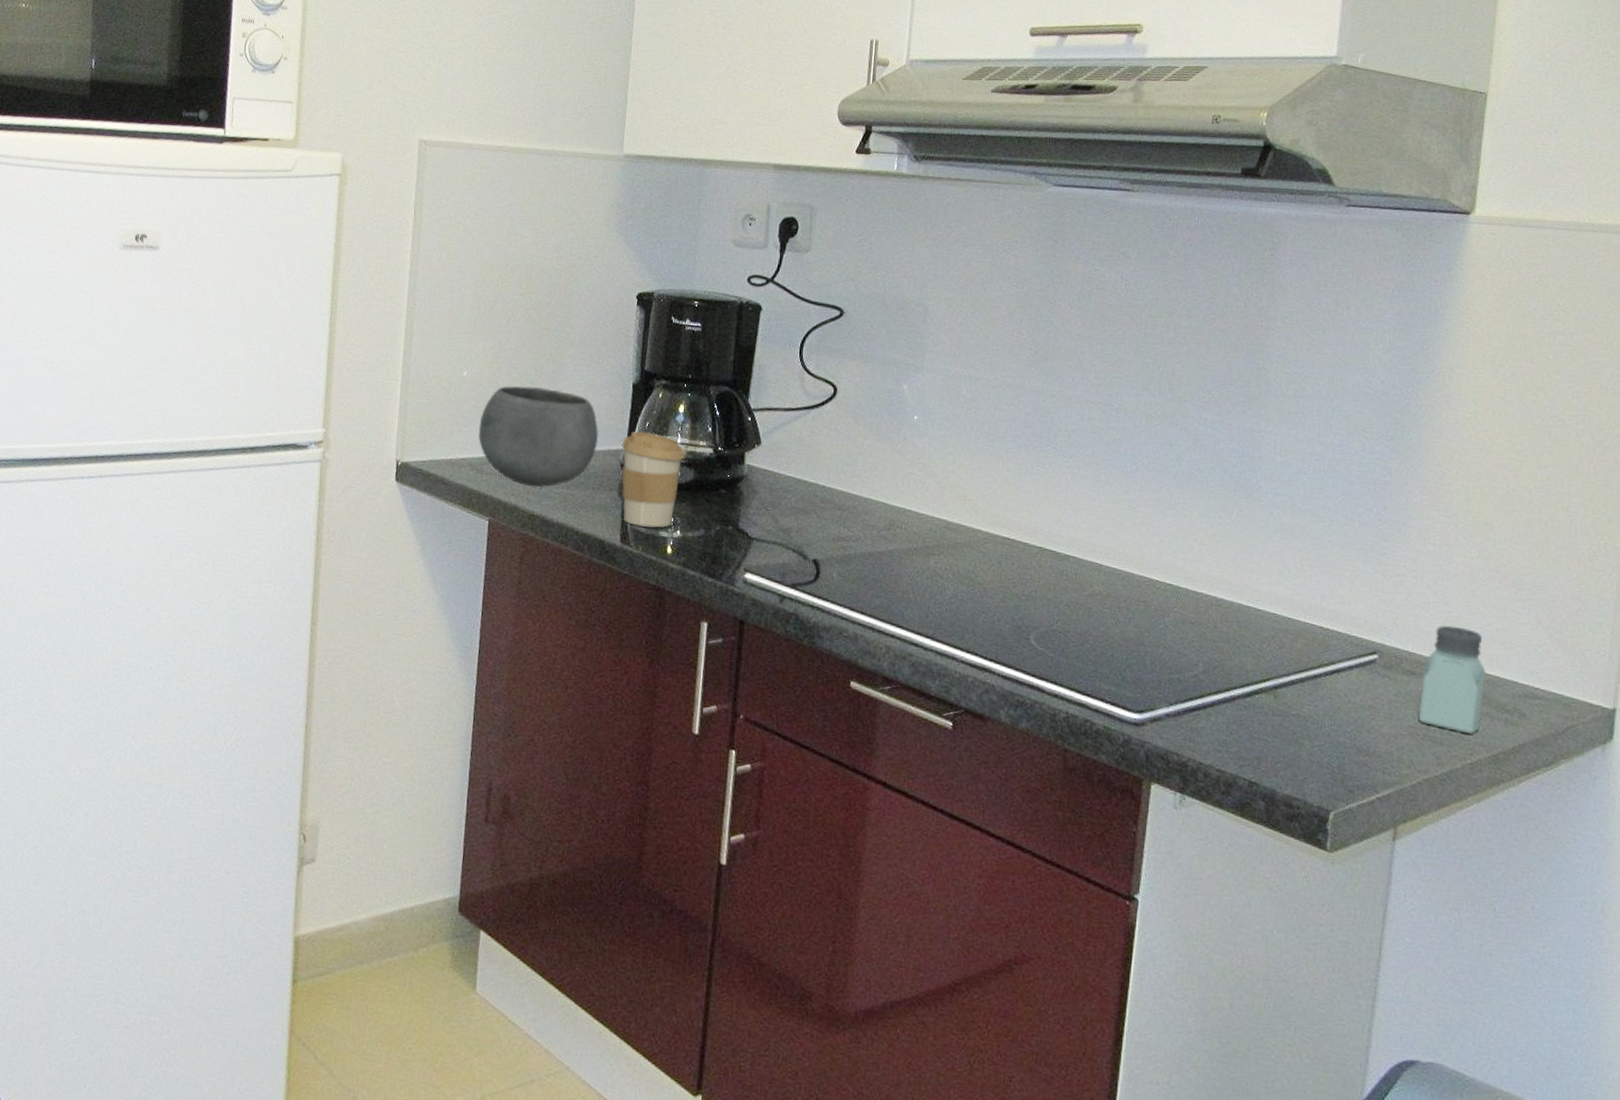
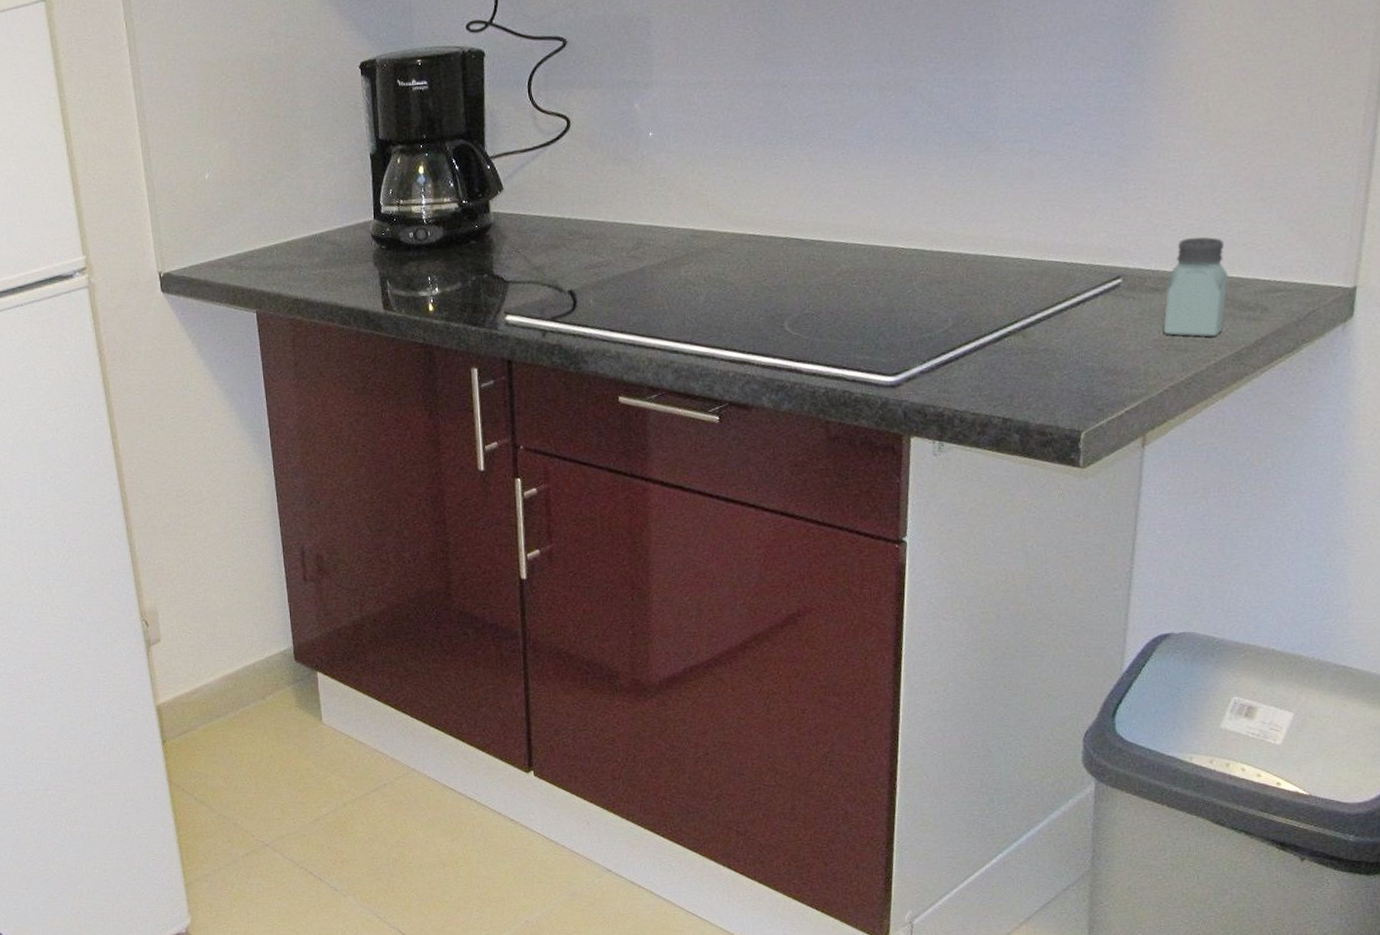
bowl: present [478,386,599,487] -> none [229,175,346,273]
coffee cup: present [621,431,686,528] -> none [369,199,432,291]

